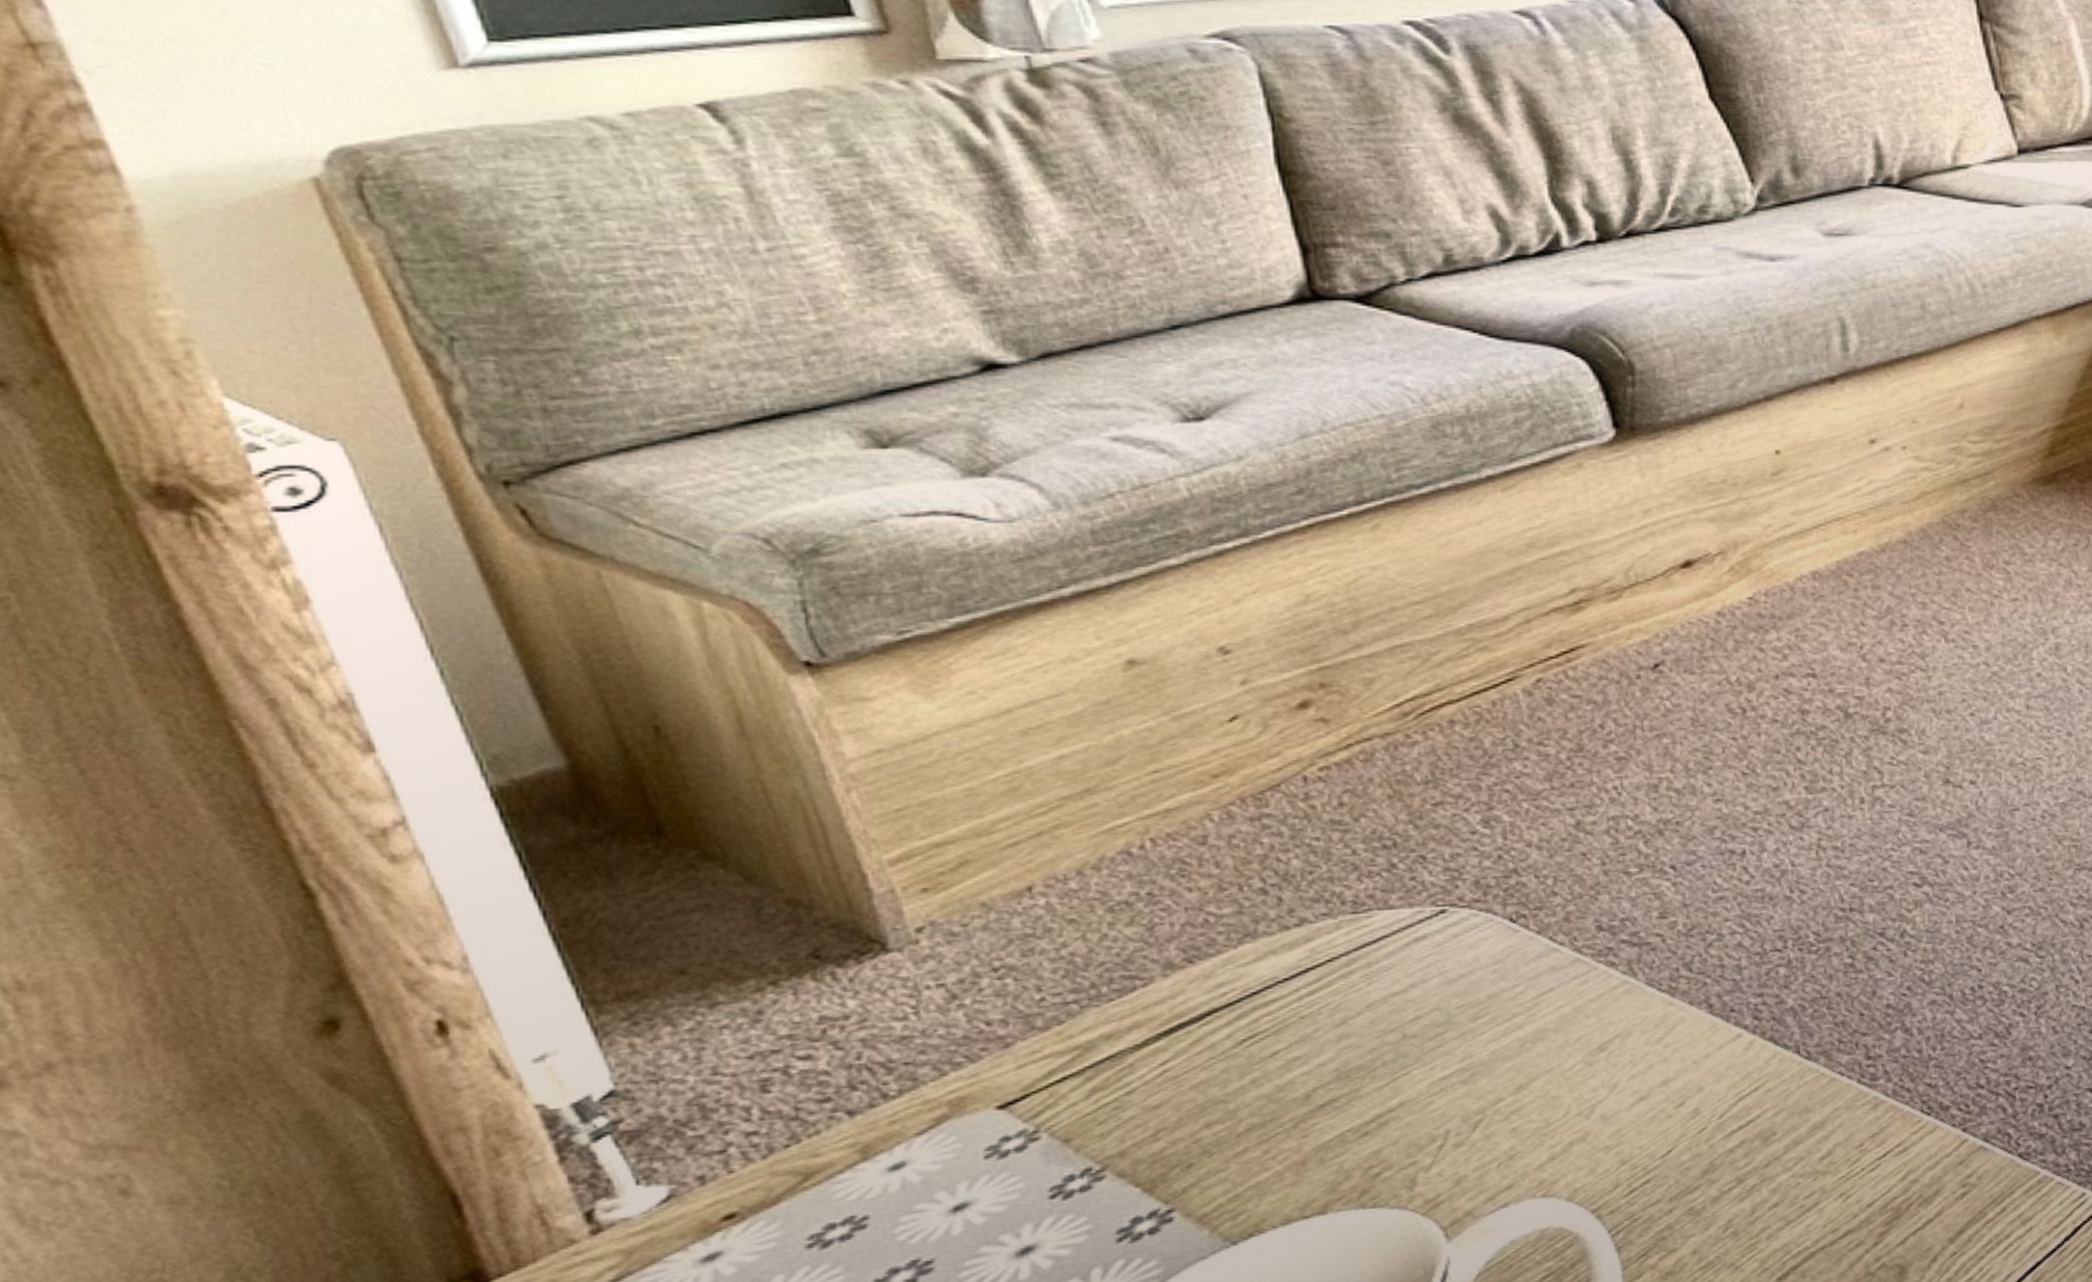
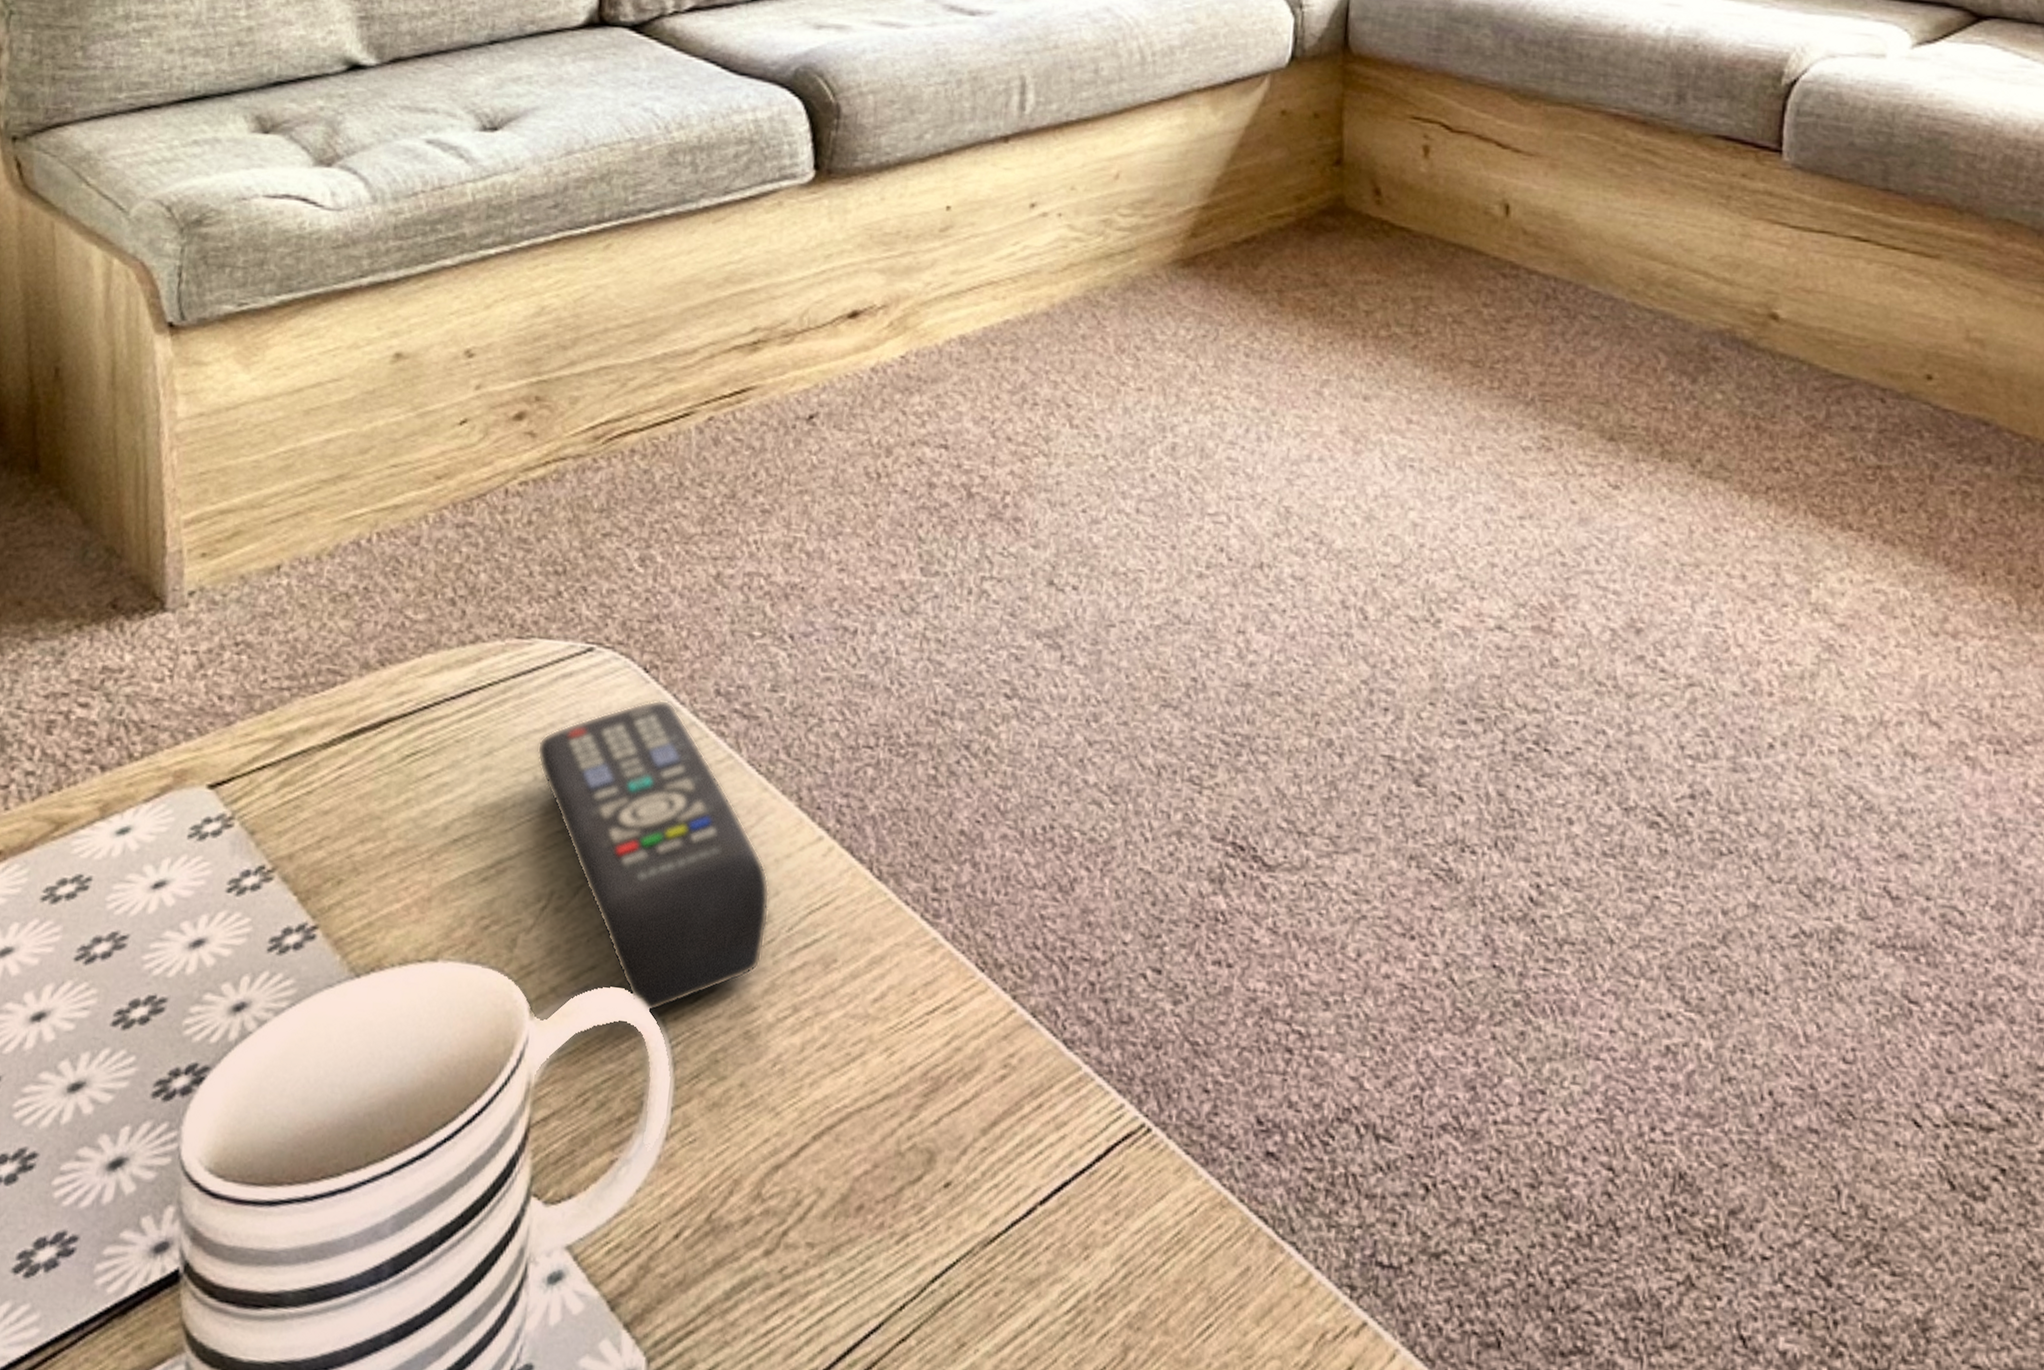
remote control: none [1400,943,1696,1211] -> present [537,699,770,1011]

